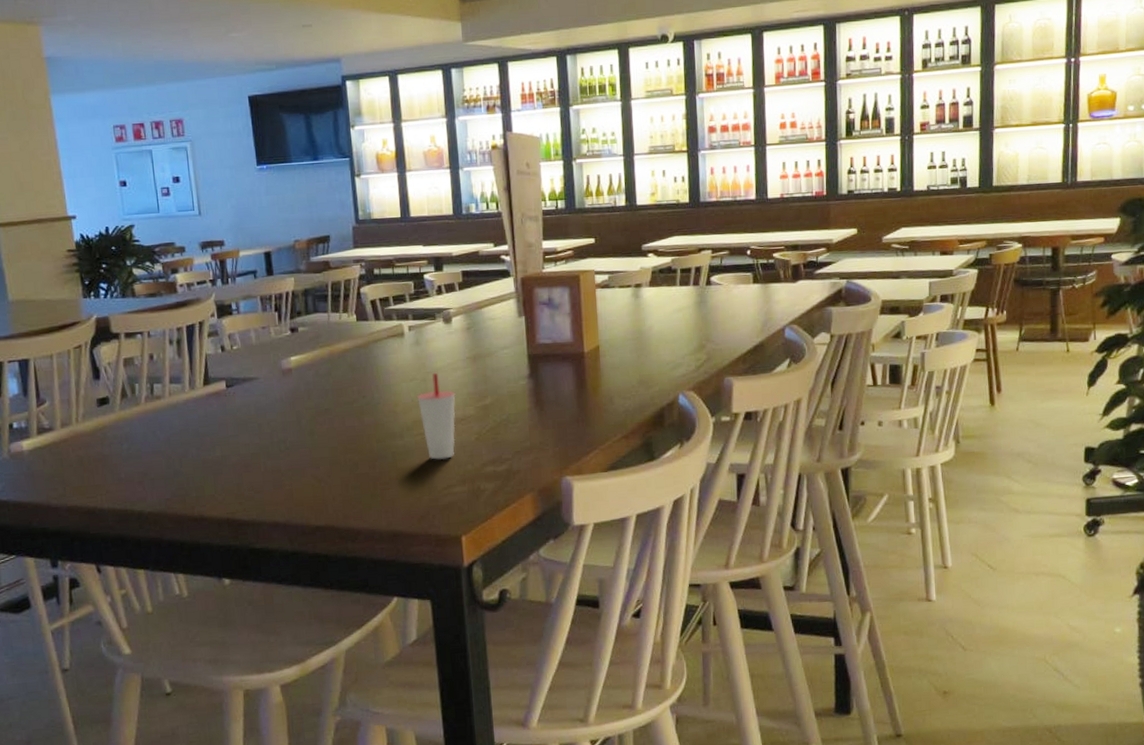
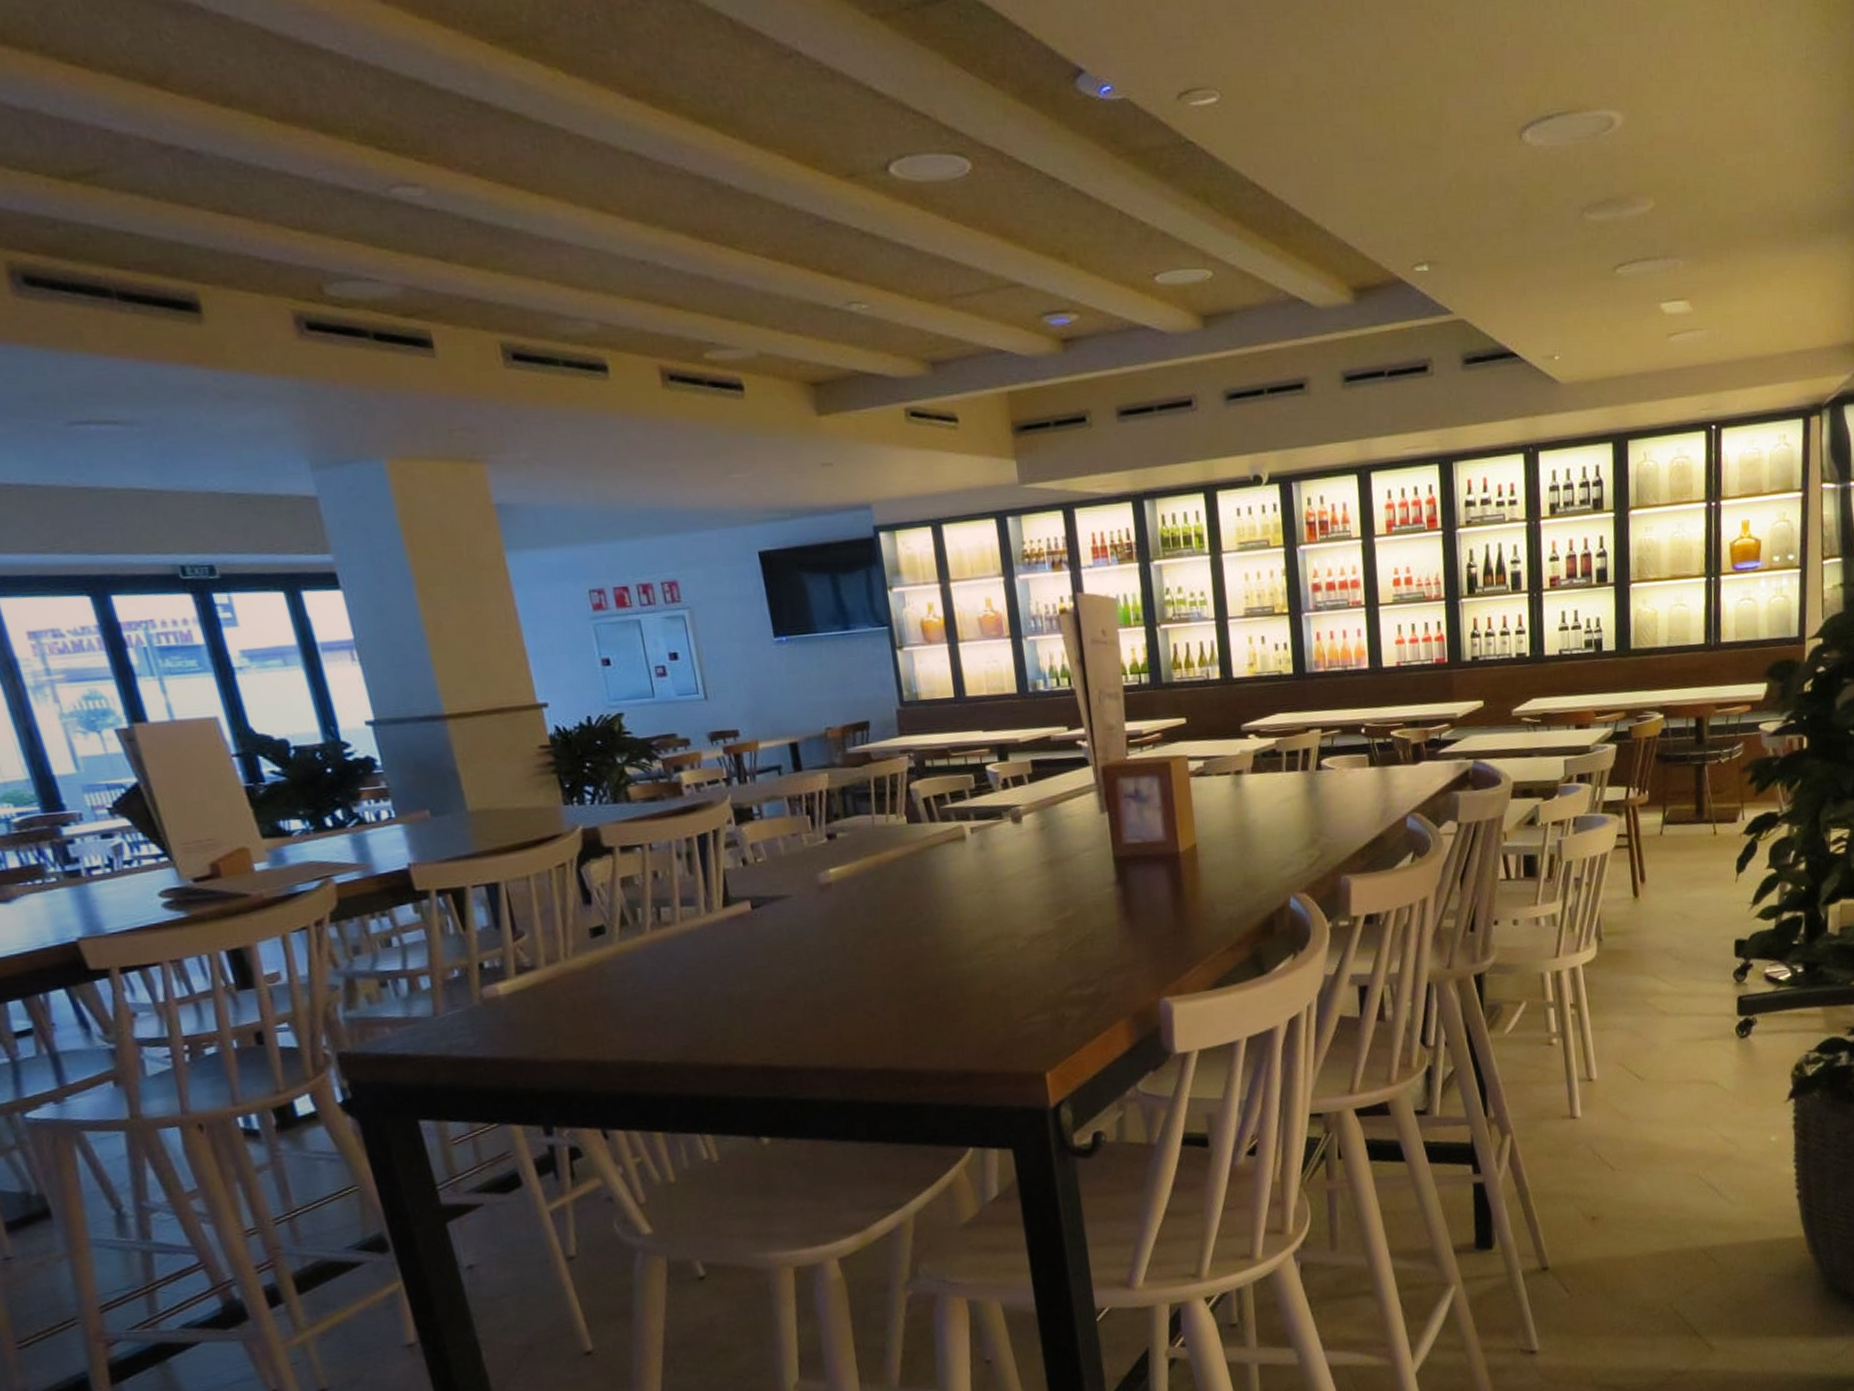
cup: present [417,372,456,460] -> none [985,881,1033,985]

